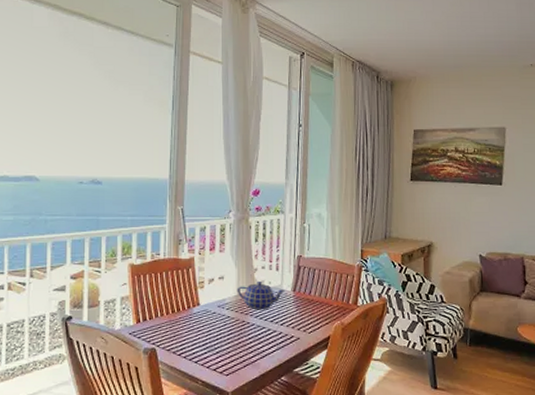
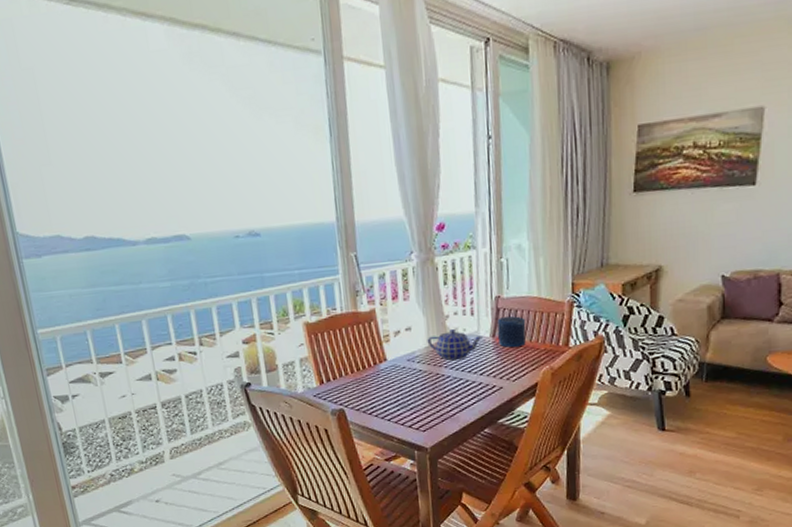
candle: none [297,274,322,303] -> present [497,316,526,348]

